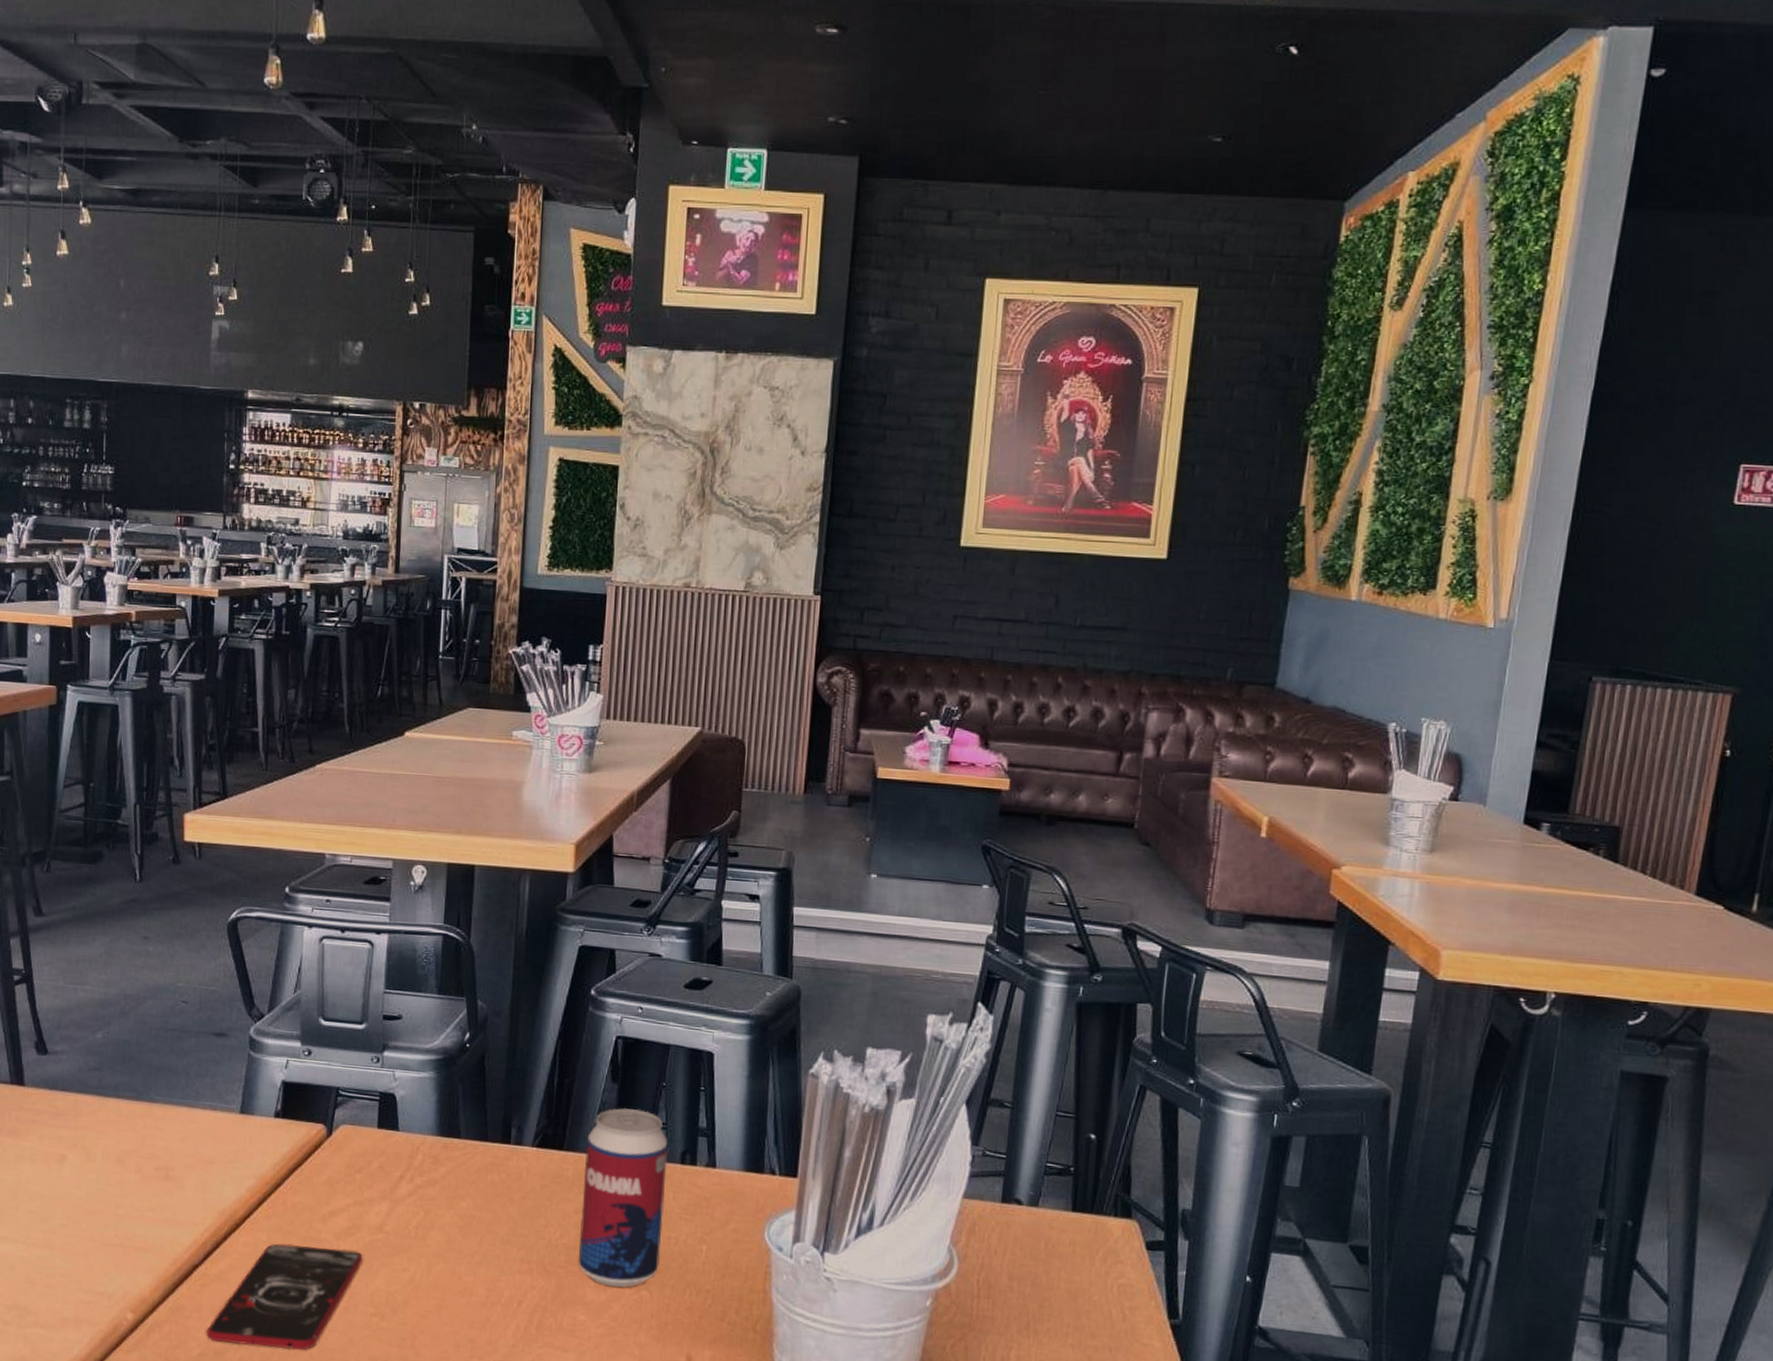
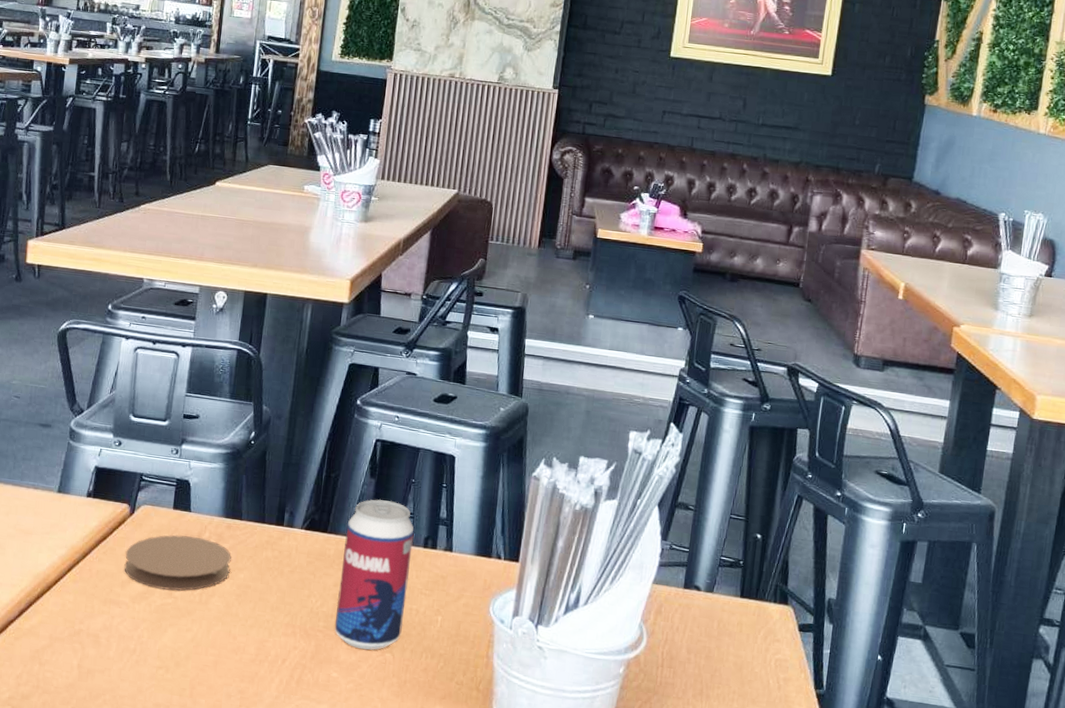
smartphone: present [207,1243,364,1350] -> none [16,604,155,696]
coaster: none [324,1158,450,1225] -> present [124,535,231,591]

